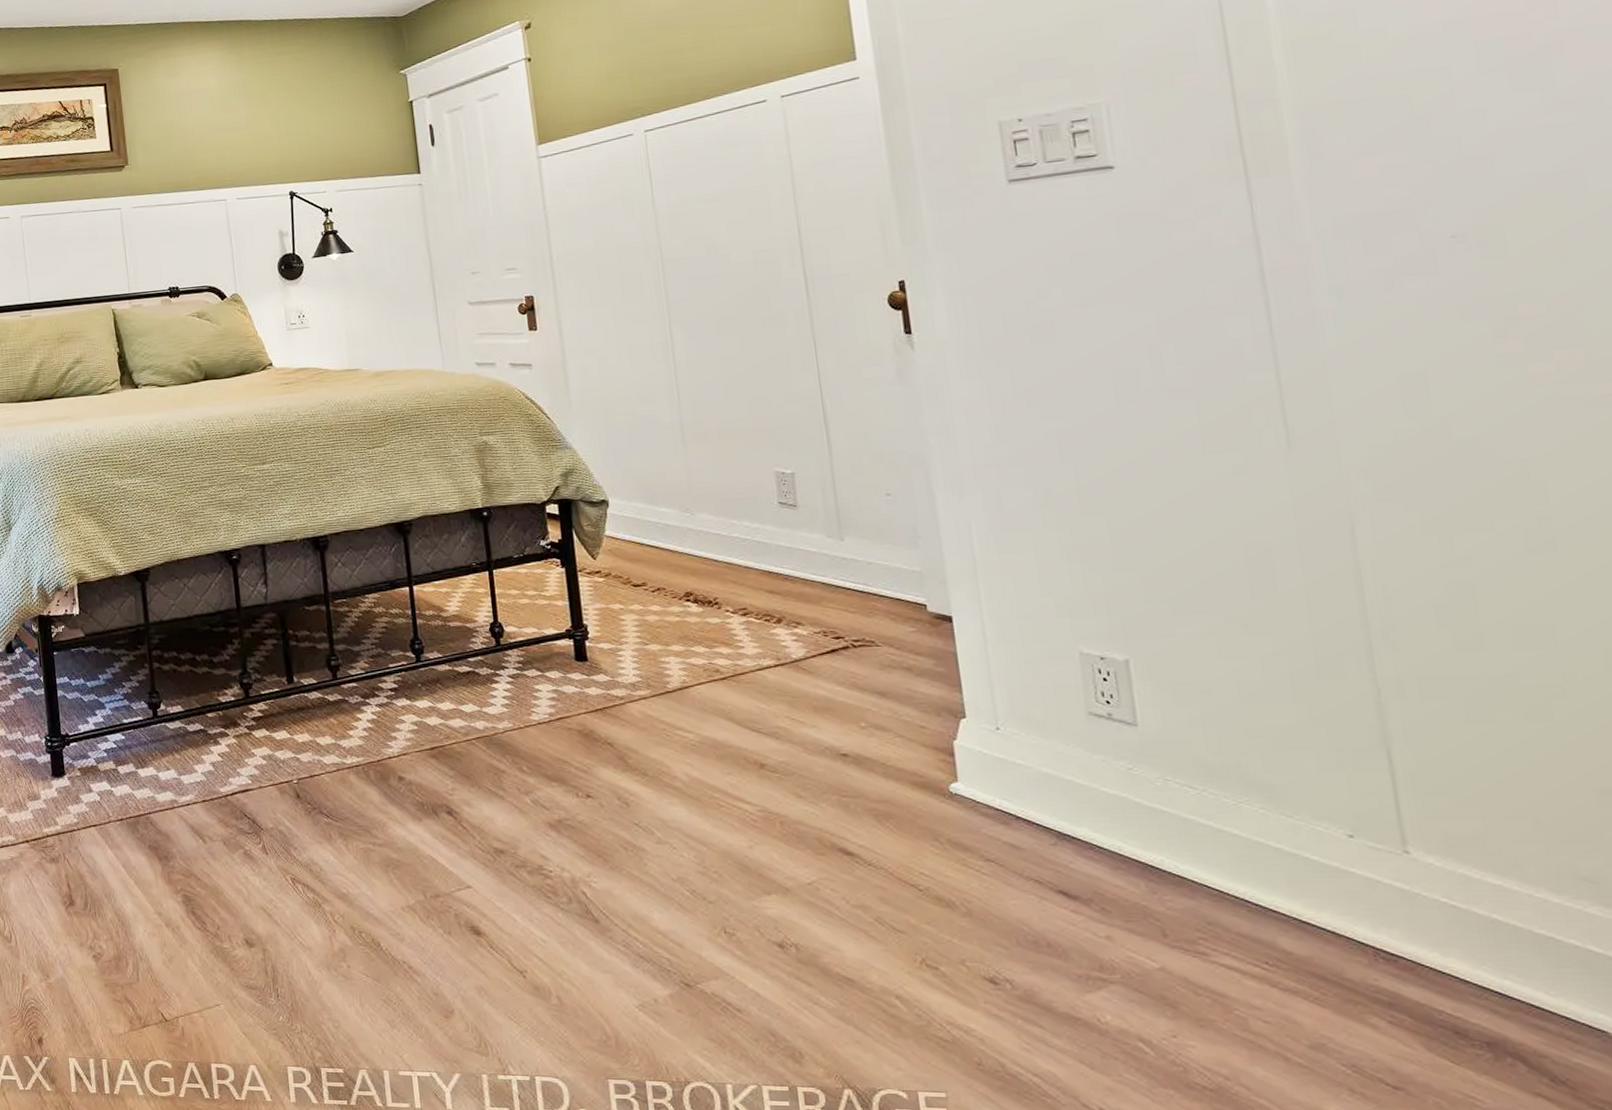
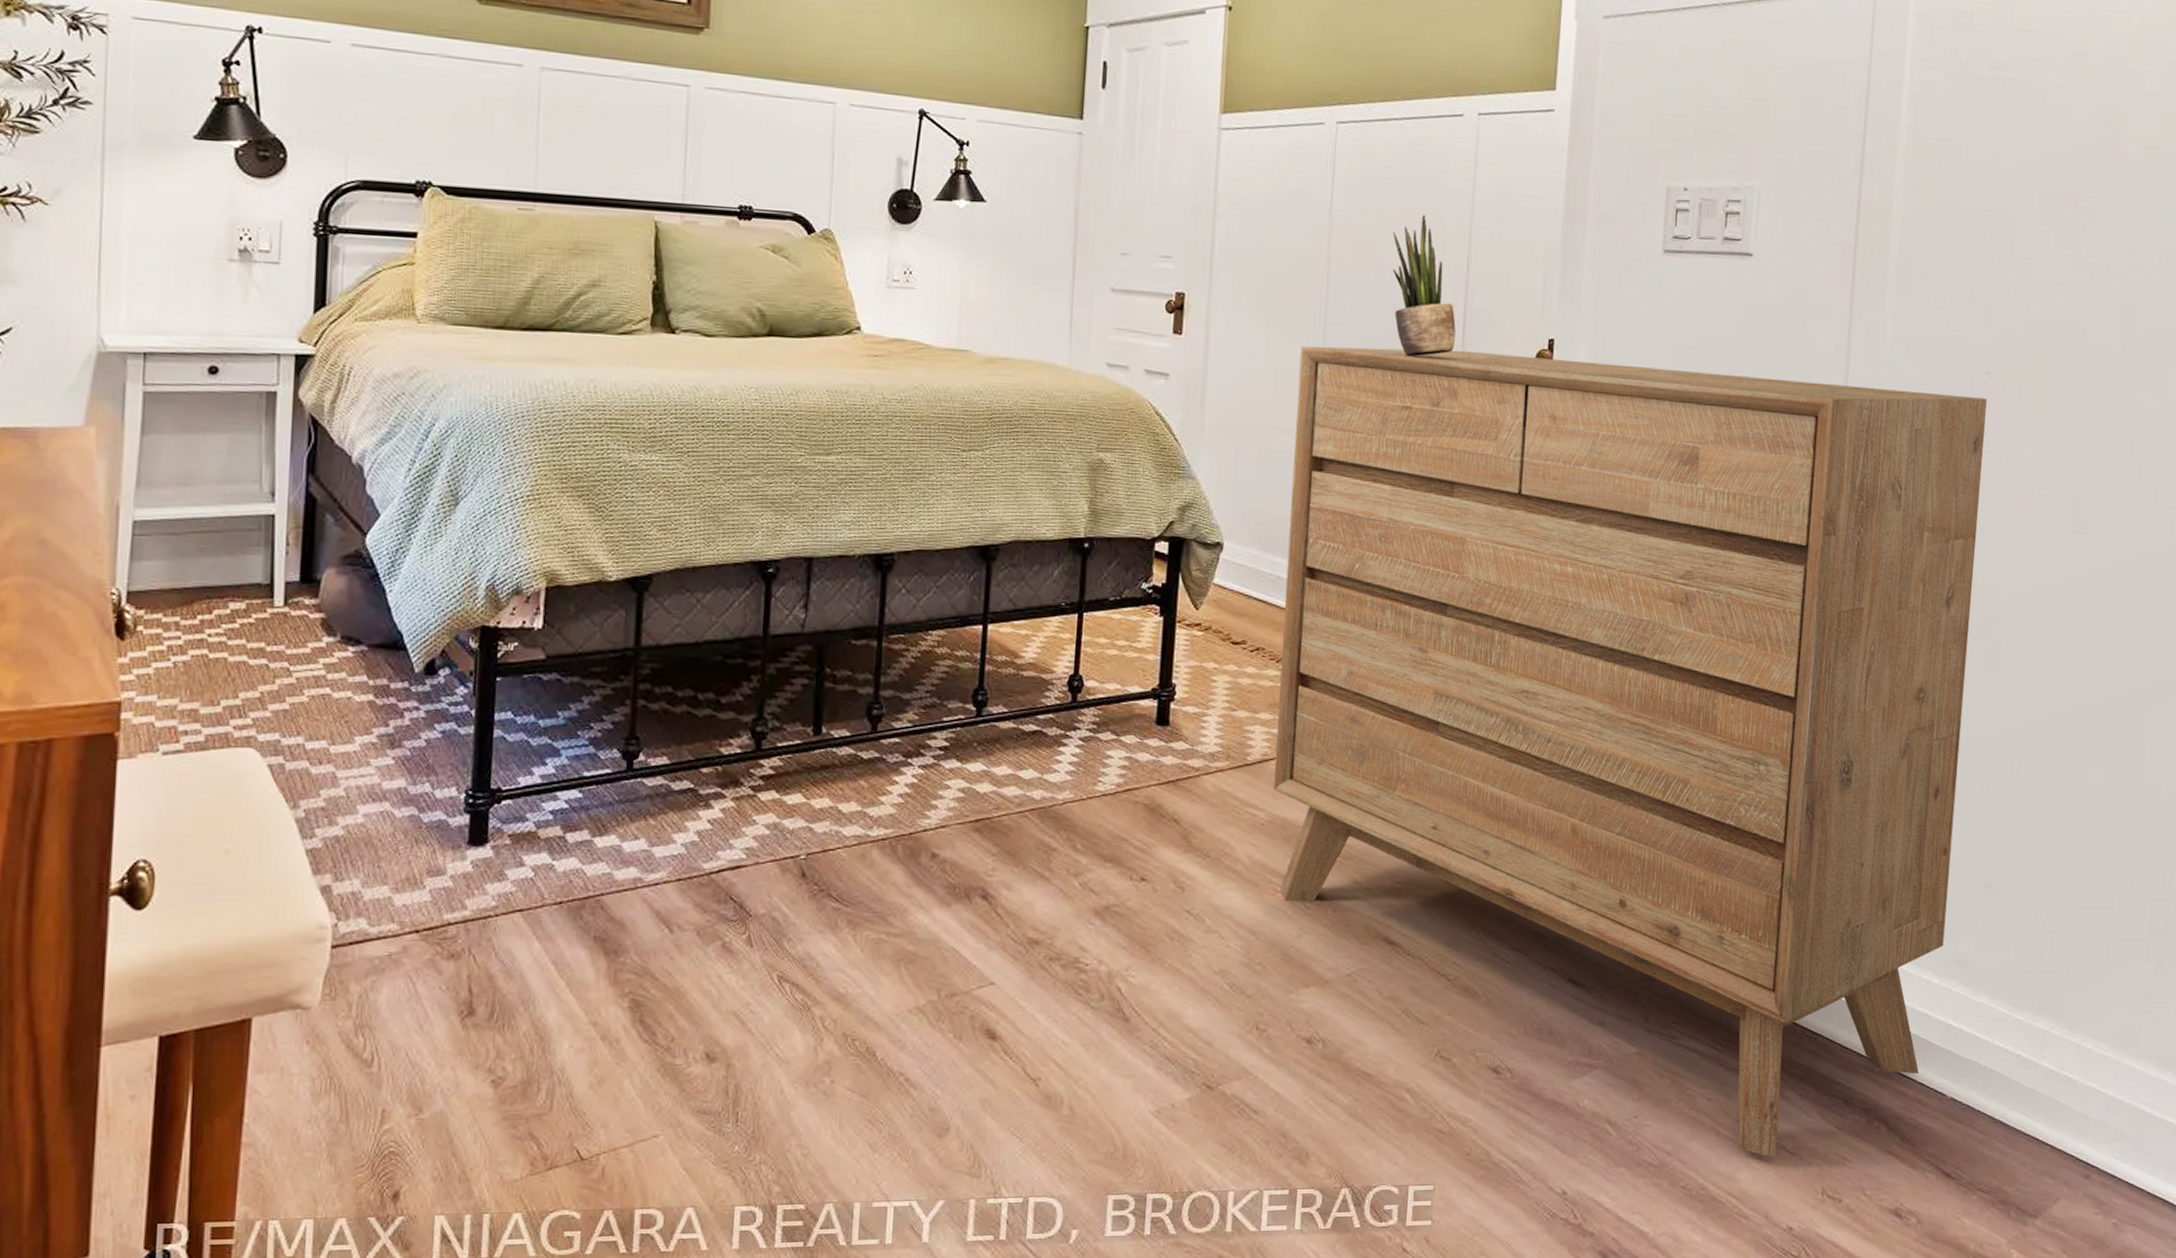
dresser: none [648,263,1559,1092] -> present [1273,346,1987,1159]
potted plant: none [718,193,800,317] -> present [1392,215,1456,356]

